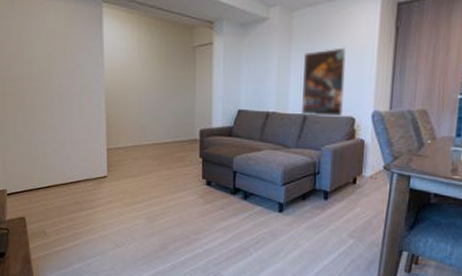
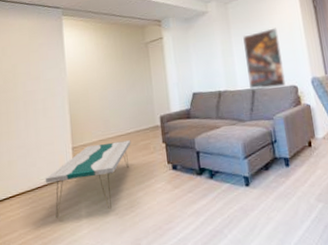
coffee table: none [79,149,167,214] -> present [45,140,131,219]

